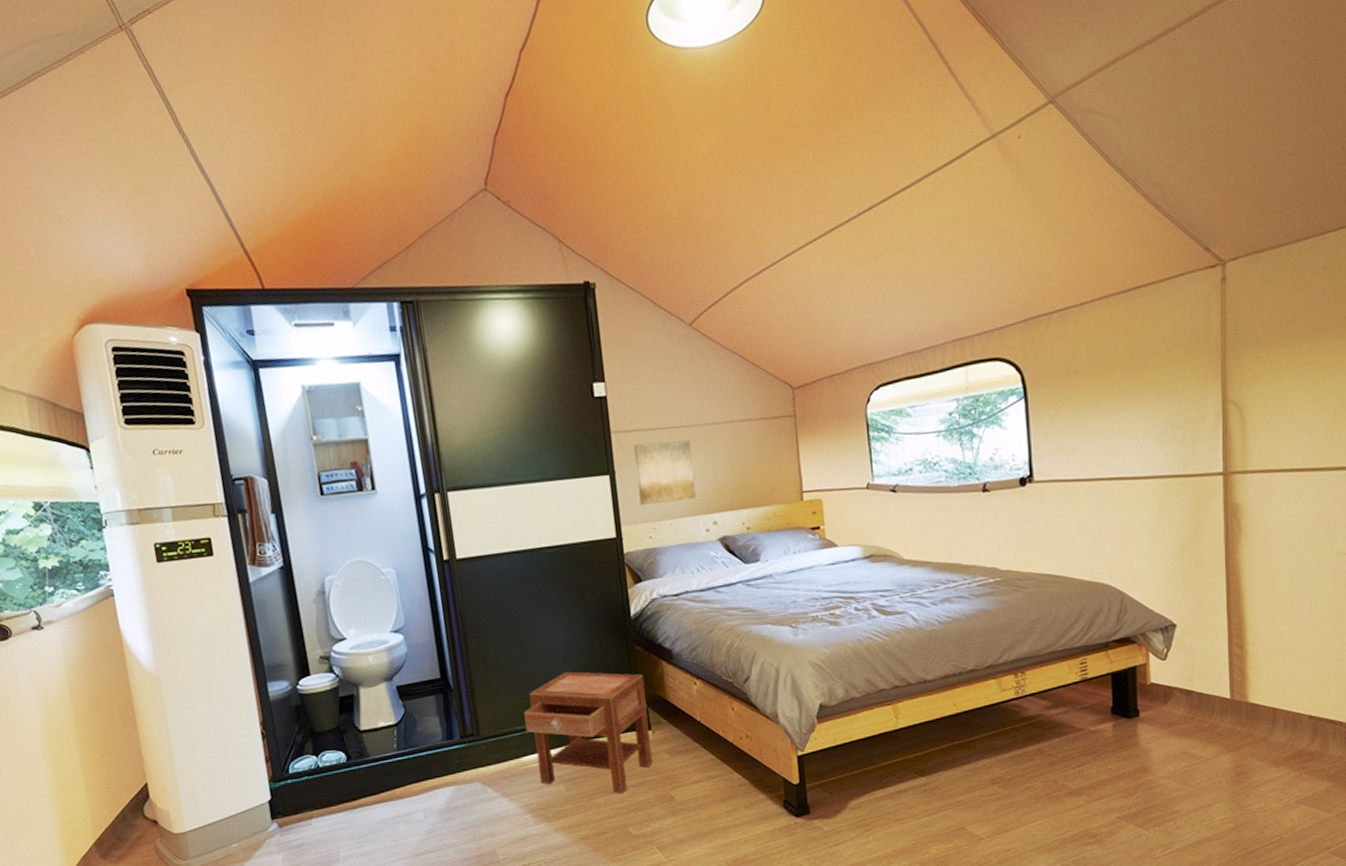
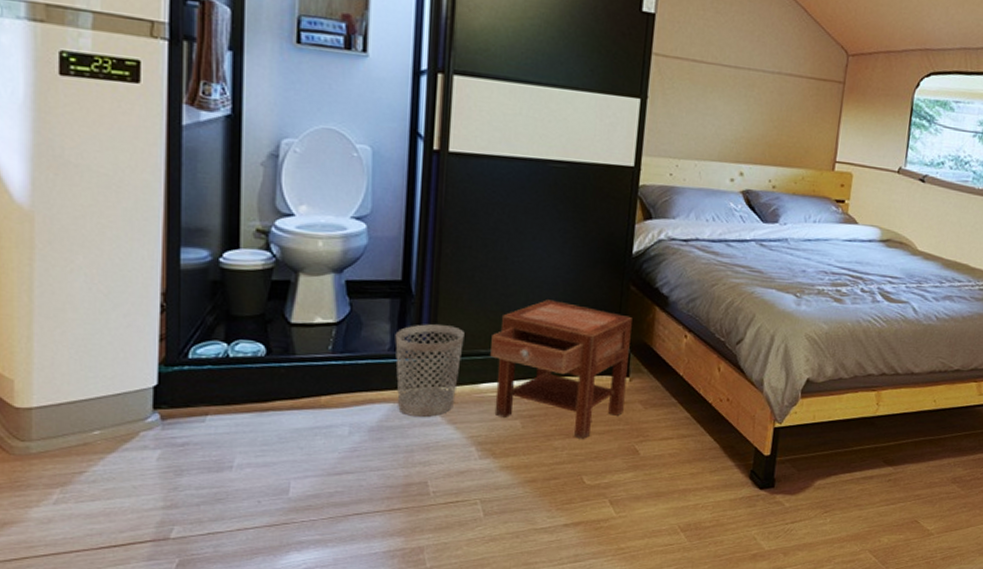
wastebasket: none [444,710,504,795] -> present [395,324,465,417]
wall art: present [634,440,696,506] -> none [667,72,734,145]

